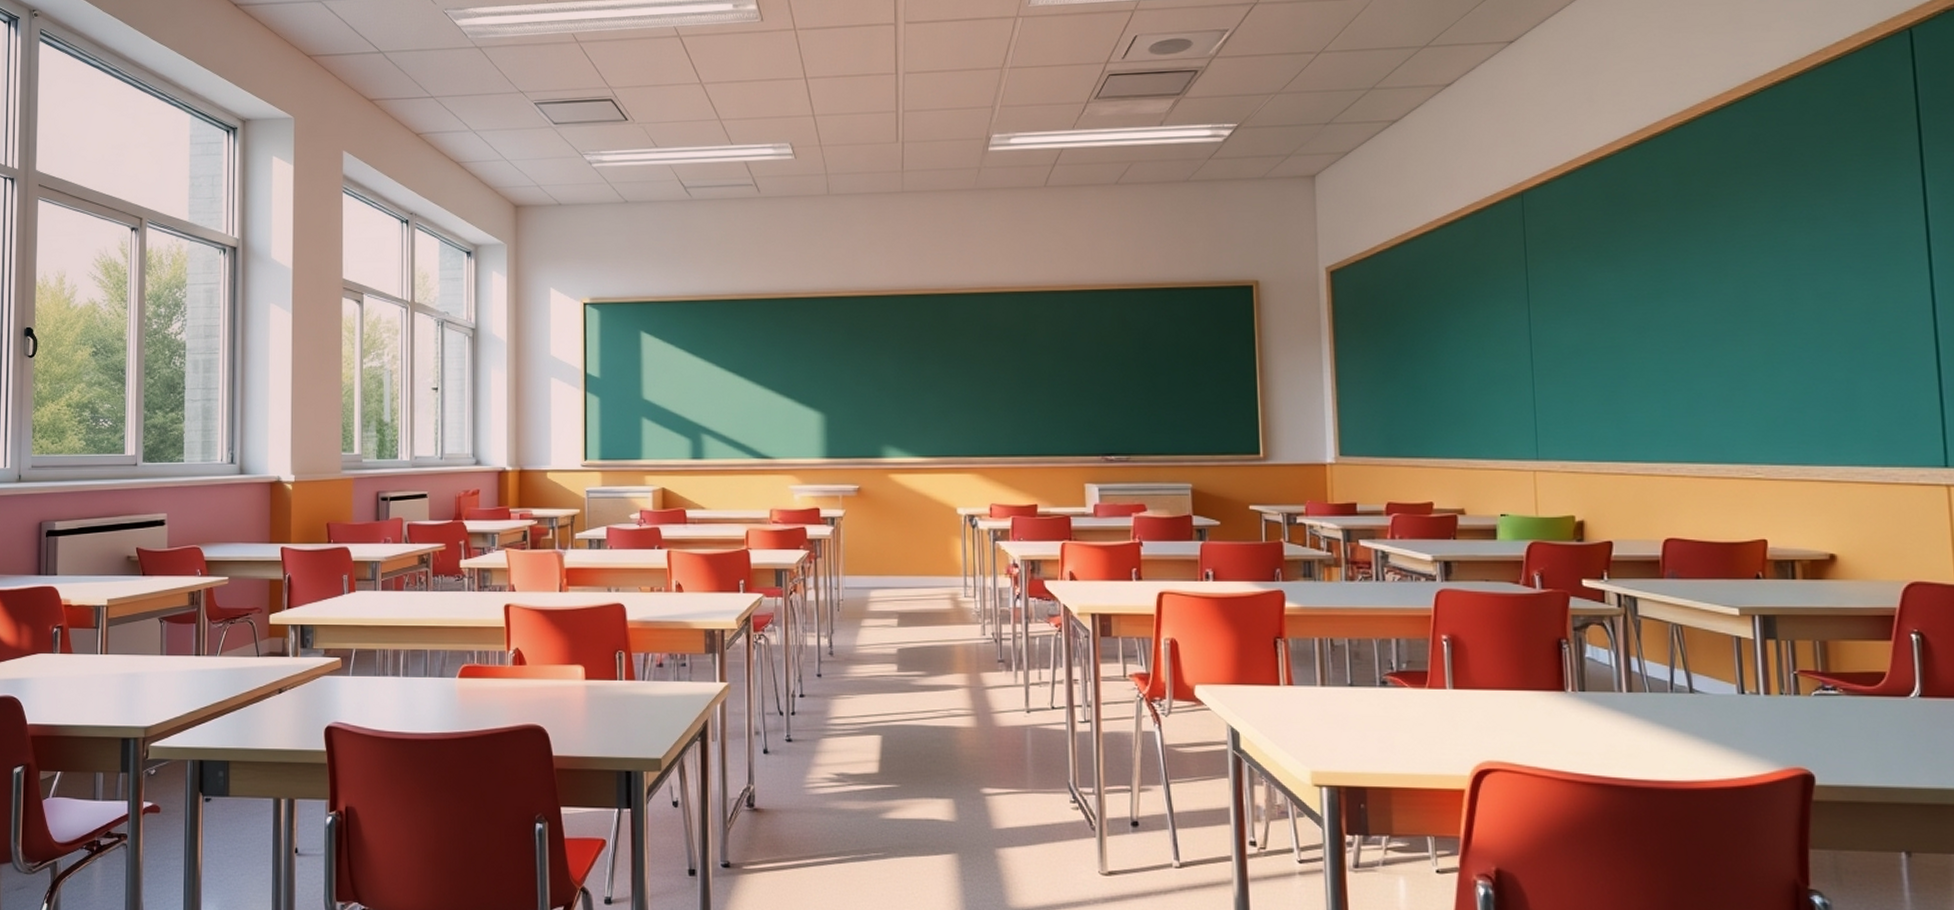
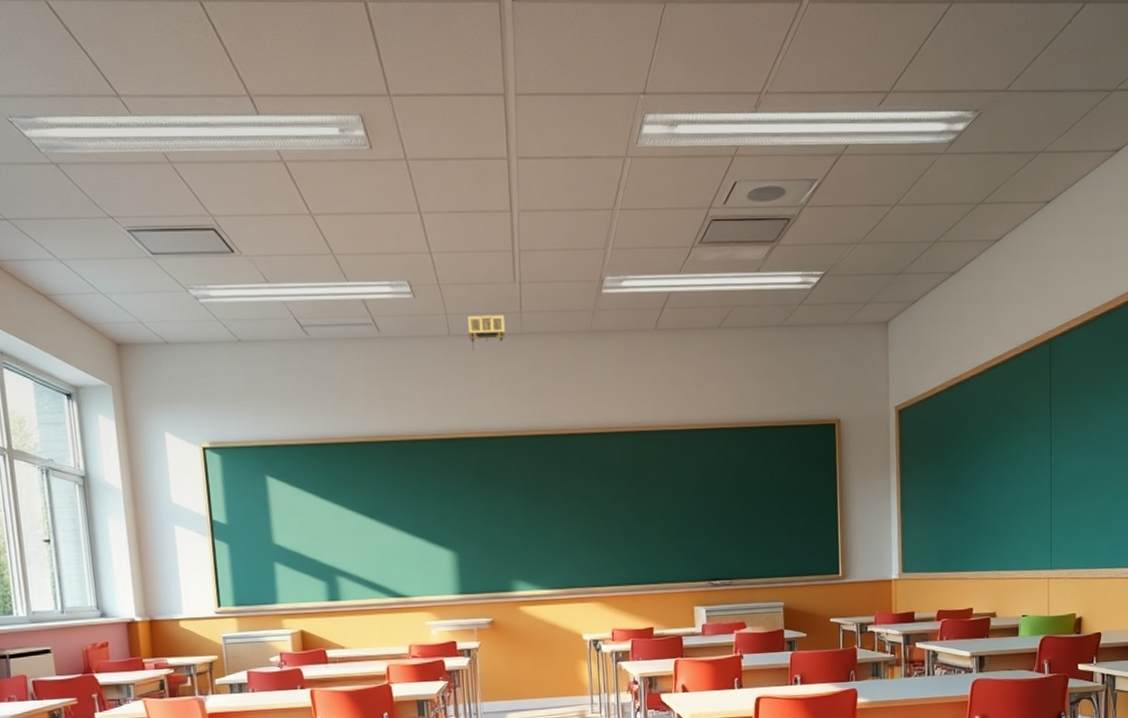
projector: none [848,173,886,209] -> present [468,314,506,350]

